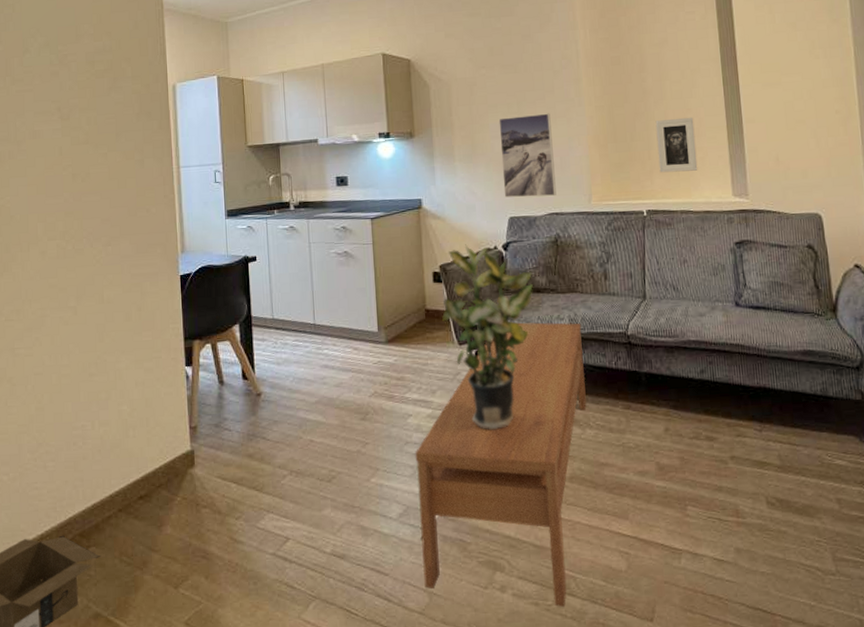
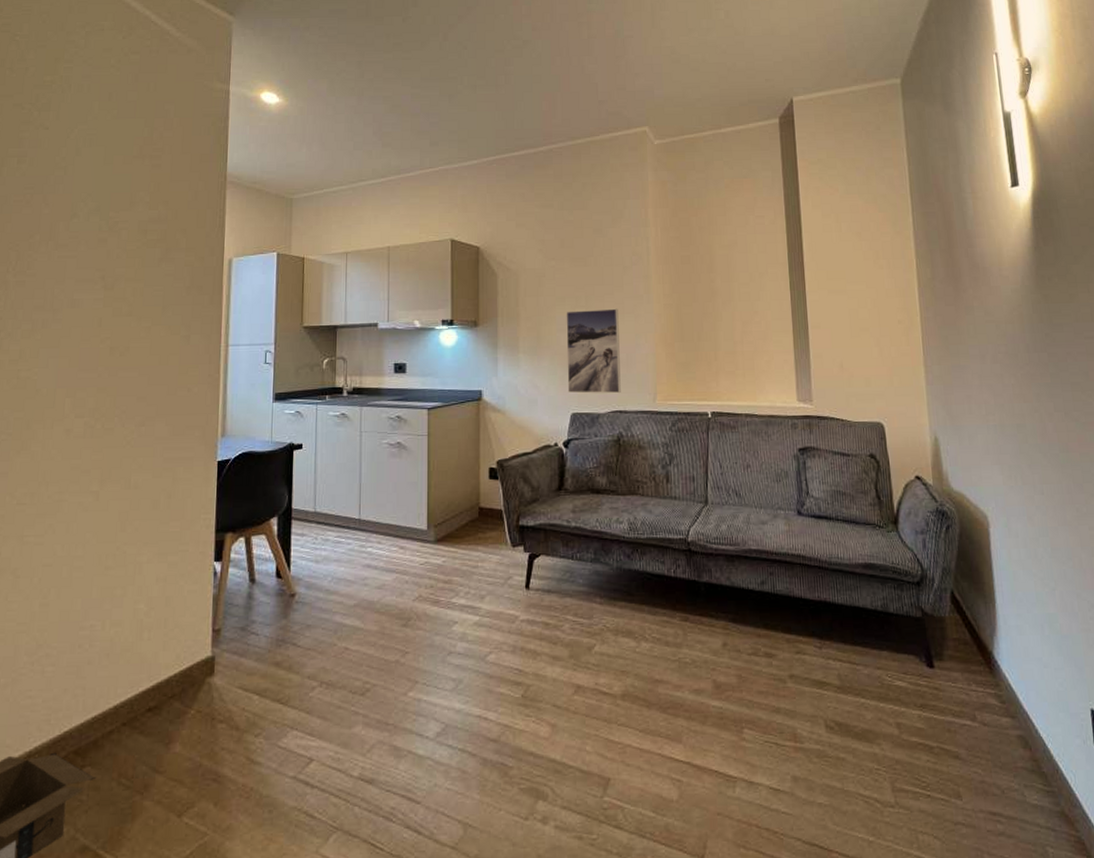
coffee table: present [415,322,587,607] -> none [458,524,643,841]
potted plant: present [442,244,533,430] -> none [496,440,593,641]
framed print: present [655,117,698,173] -> none [723,319,764,375]

